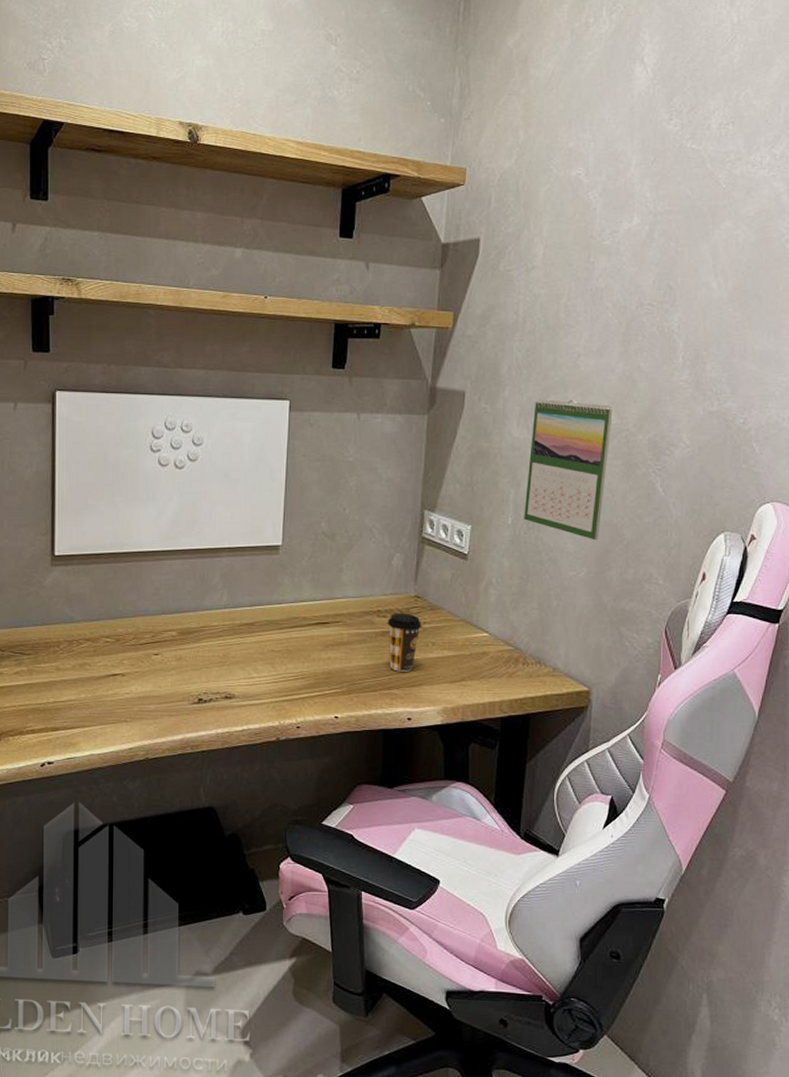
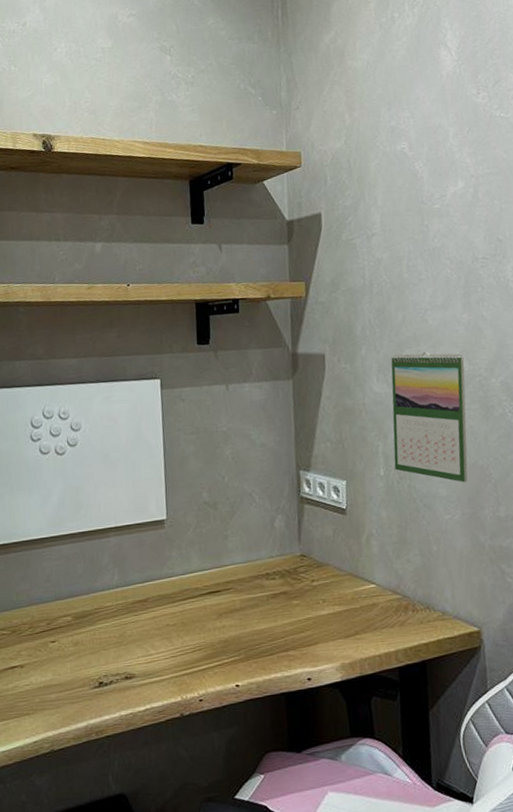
coffee cup: present [387,613,422,672] -> none [276,573,311,633]

